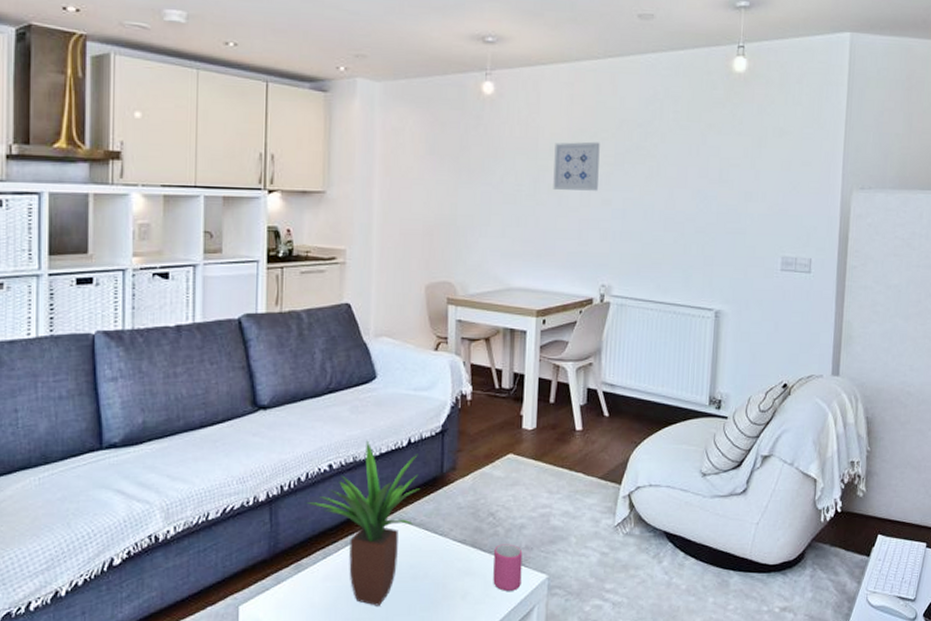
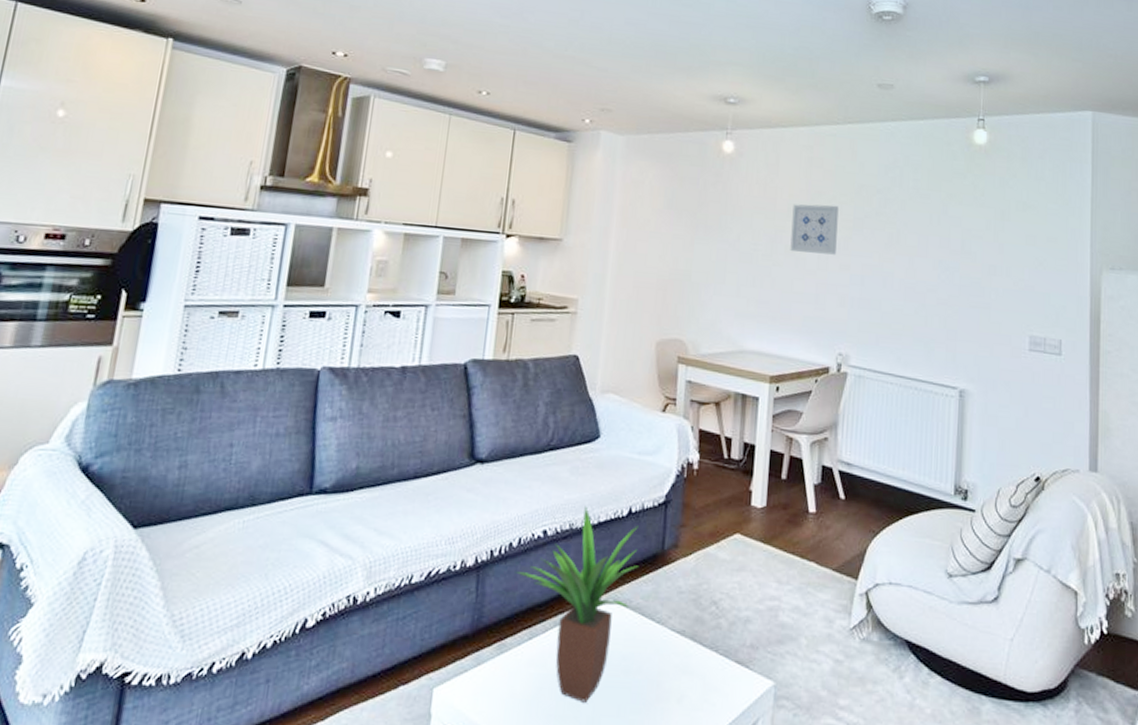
mug: present [493,544,523,591] -> none [713,639,747,698]

